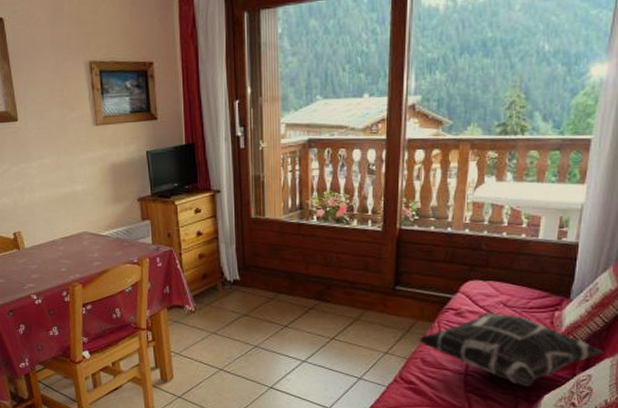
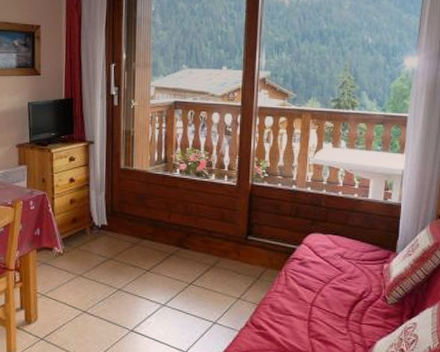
decorative pillow: present [419,312,604,387] -> none [268,263,426,333]

